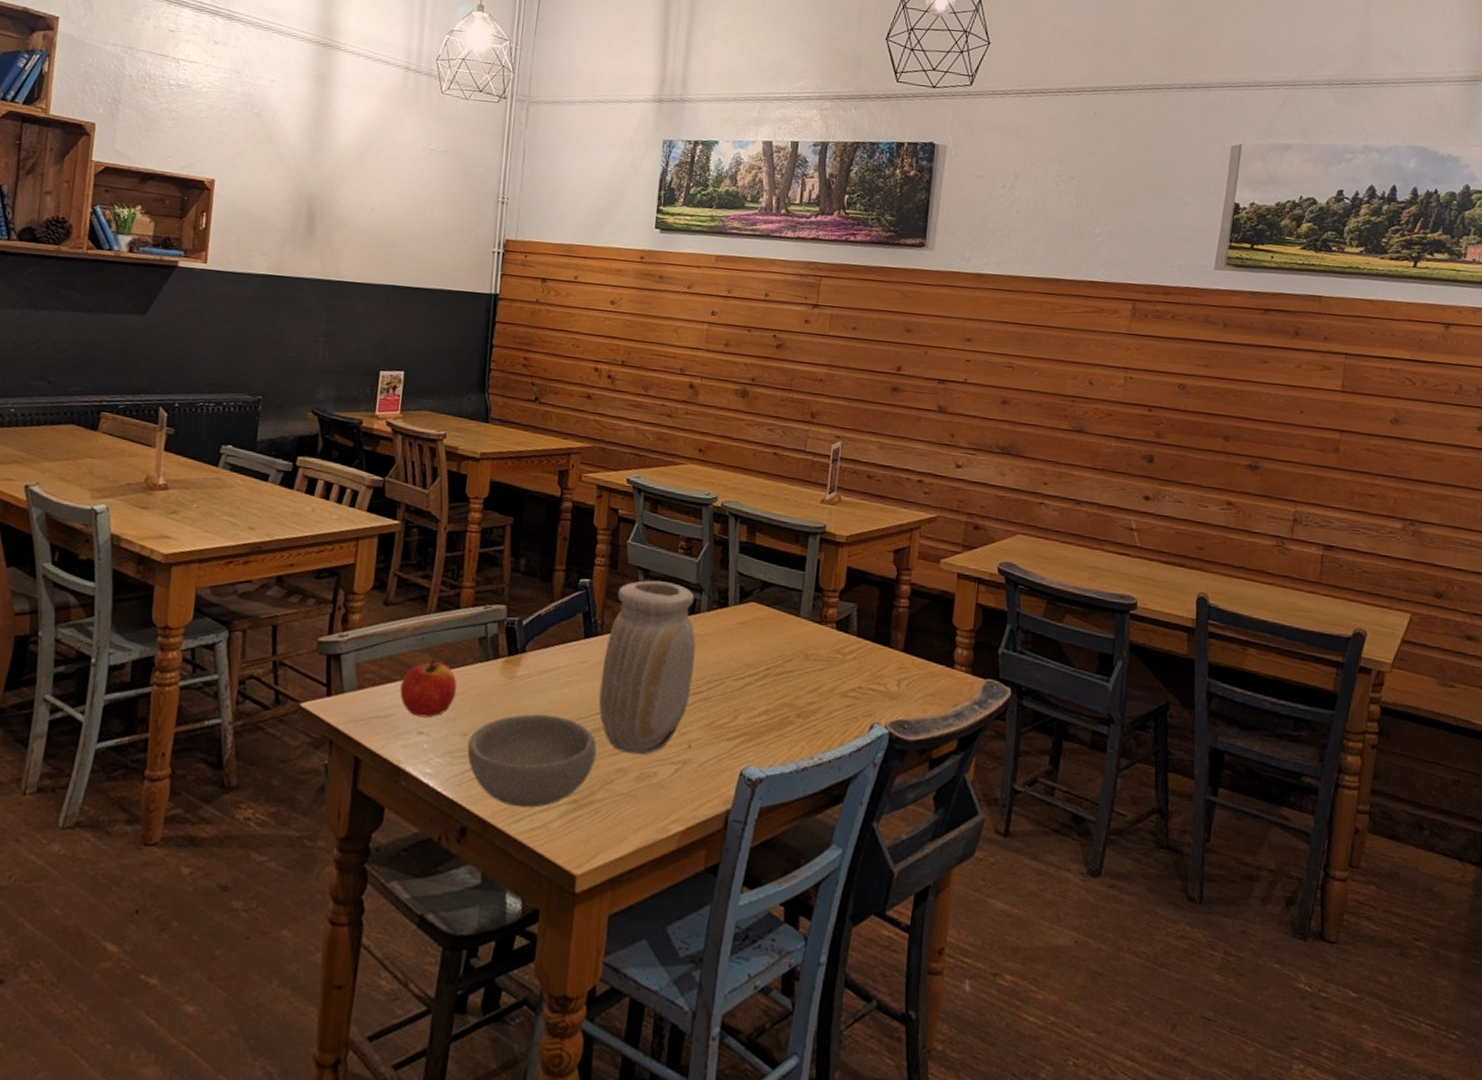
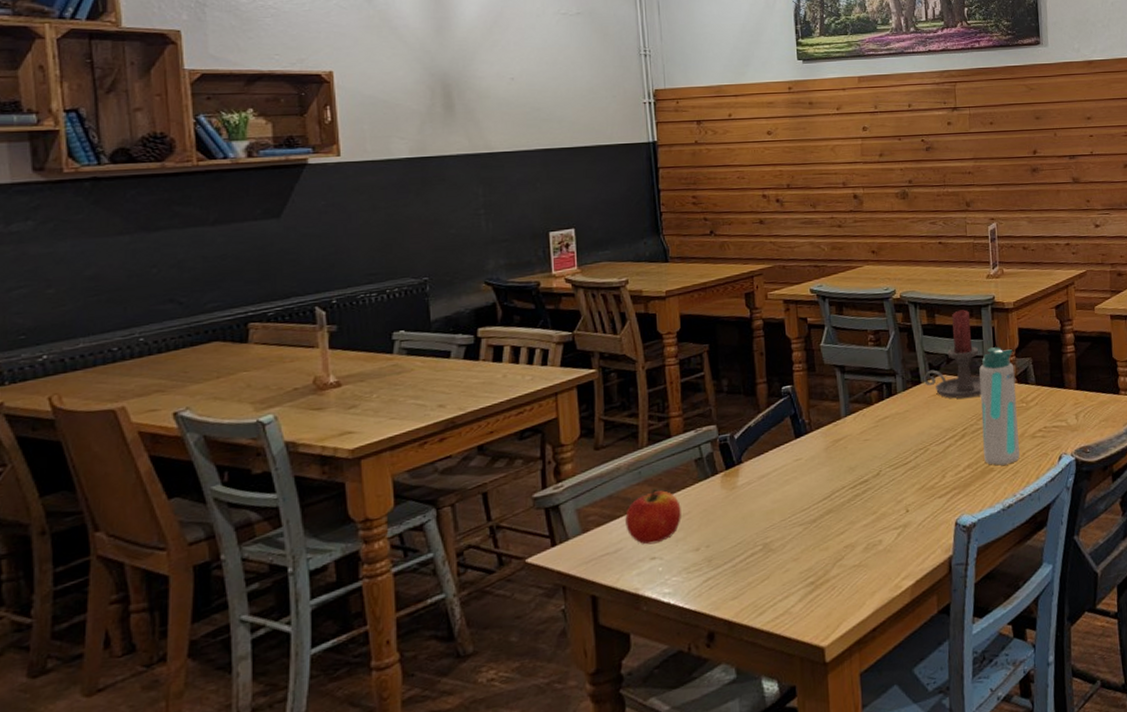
bowl: present [467,714,597,808] -> none [701,512,825,603]
vase: present [598,580,696,755] -> none [816,372,900,530]
candle holder: none [732,533,798,635] -> present [924,309,982,399]
water bottle: none [784,582,837,721] -> present [979,347,1020,466]

